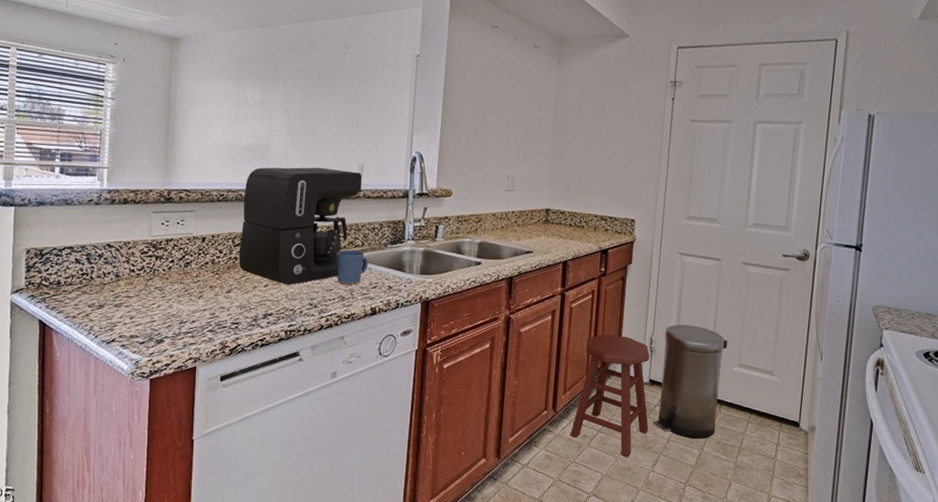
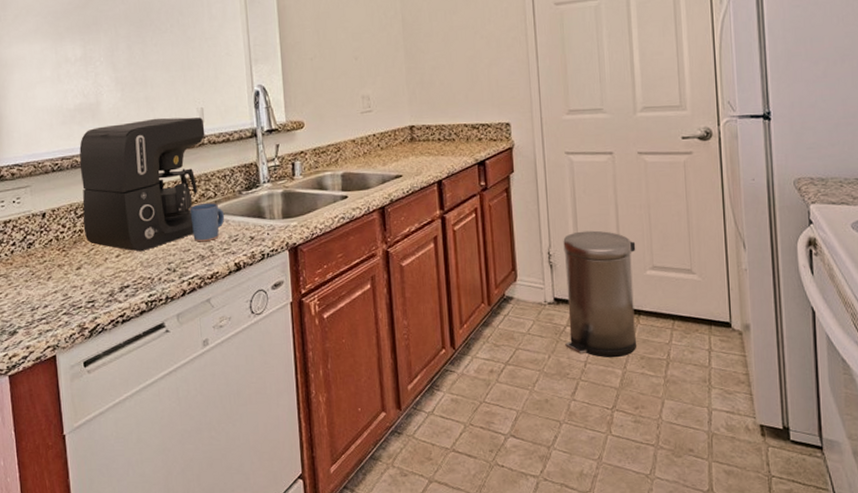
stool: present [570,334,650,458] -> none [475,253,562,389]

